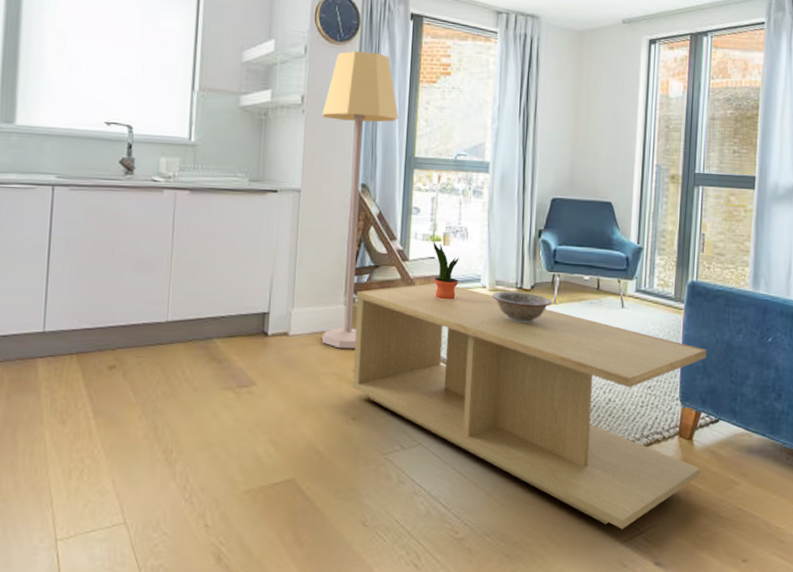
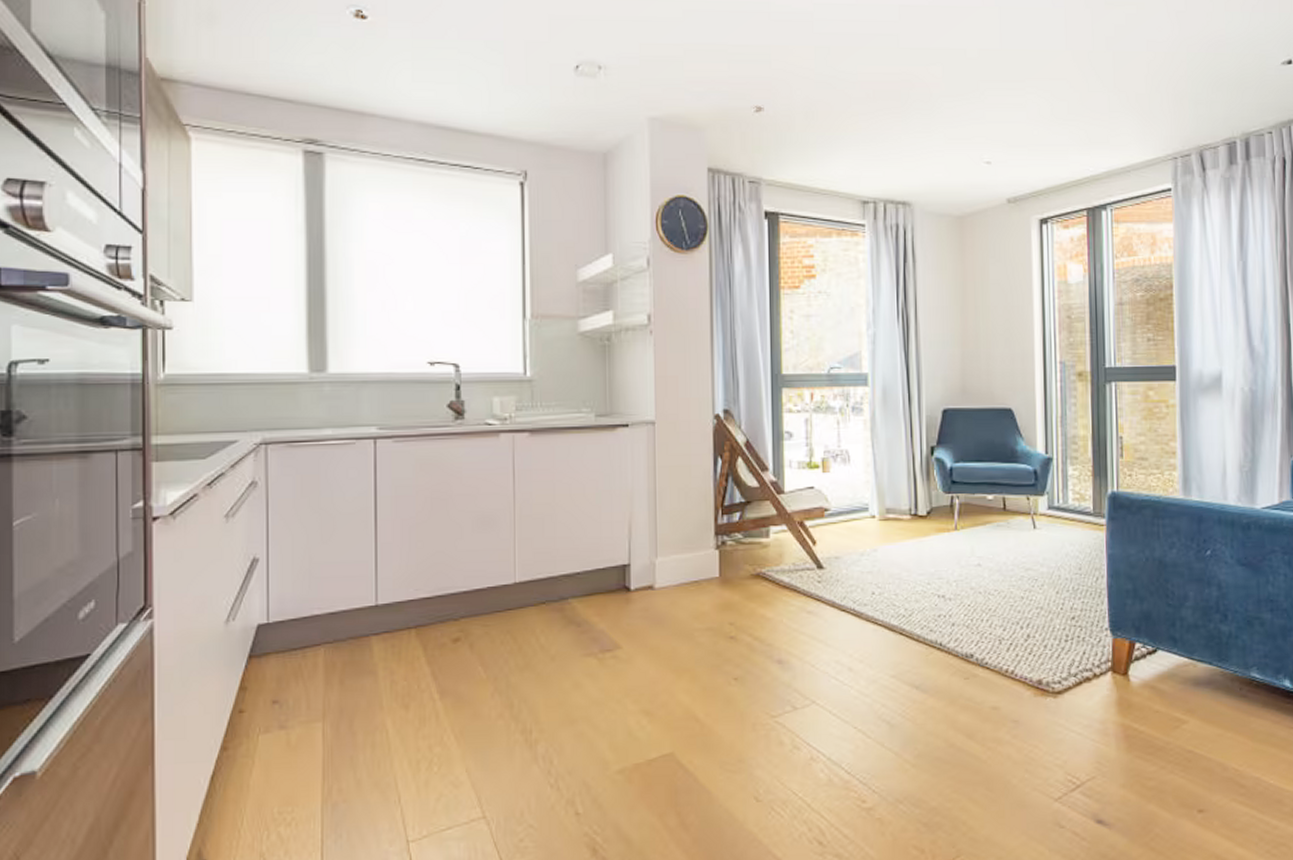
lamp: present [321,51,399,349] -> none [672,259,761,600]
coffee table: present [352,282,707,529] -> none [727,516,1141,785]
potted plant: present [433,241,459,300] -> none [810,469,844,535]
decorative bowl: present [491,291,553,324] -> none [882,518,953,556]

